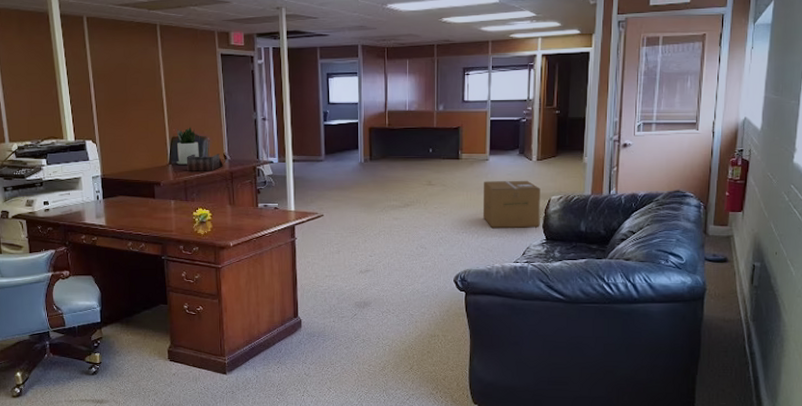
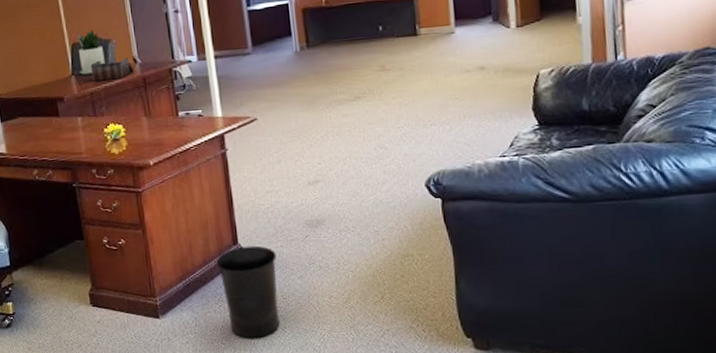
waste bin: none [279,319,329,396] -> present [217,245,280,339]
box: present [482,180,540,229] -> none [451,53,529,117]

